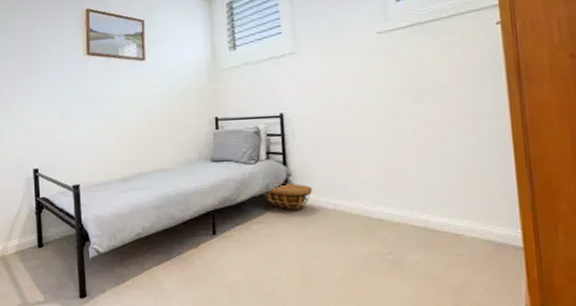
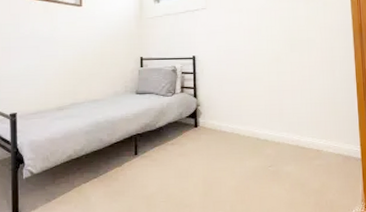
basket: present [263,182,312,210] -> none [177,111,216,134]

